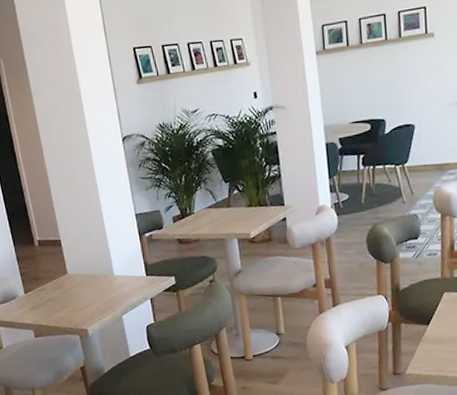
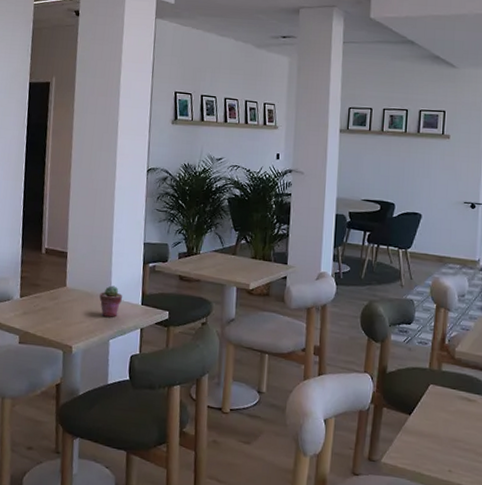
potted succulent: none [102,263,126,295] -> present [99,285,122,317]

